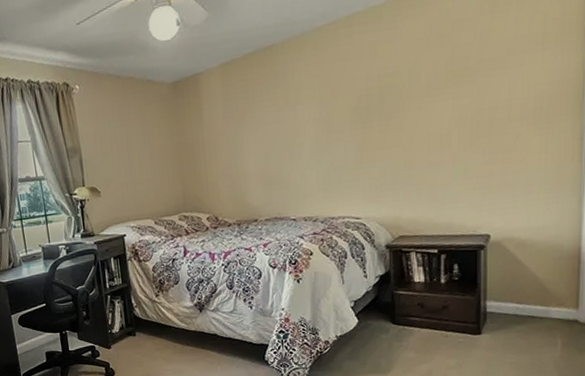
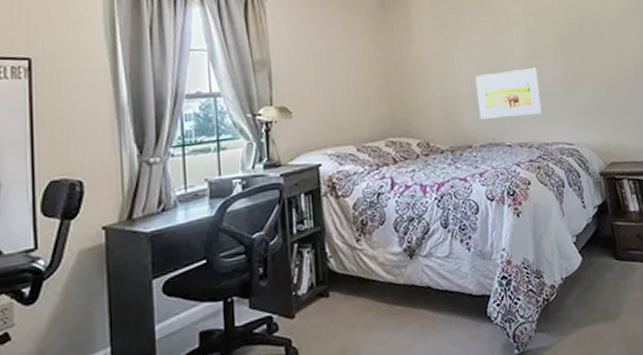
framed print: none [263,143,330,196] -> present [475,67,542,120]

